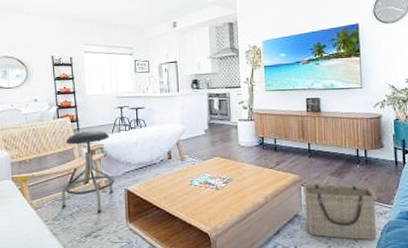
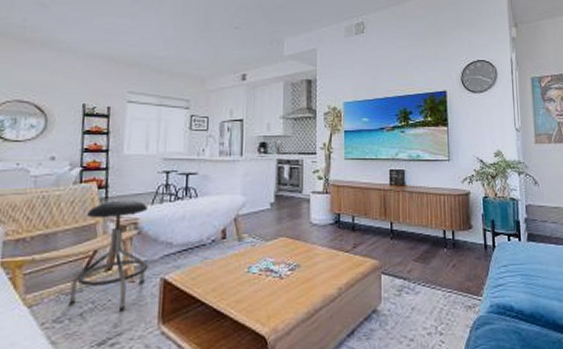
basket: present [303,183,377,241] -> none [383,271,465,341]

